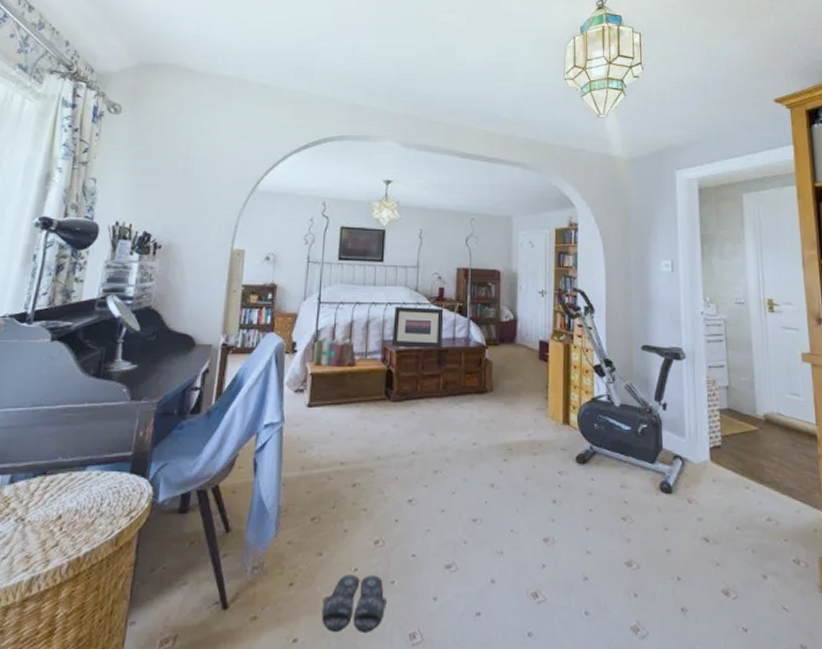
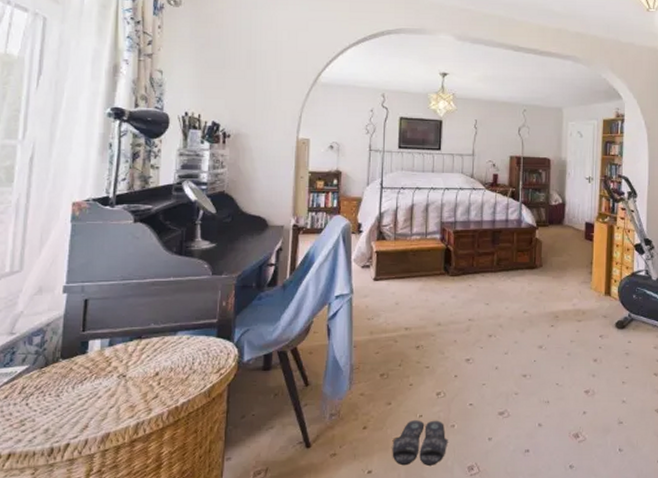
books: present [312,336,356,368] -> none [377,218,417,247]
picture frame: present [391,307,444,348] -> none [449,192,498,229]

